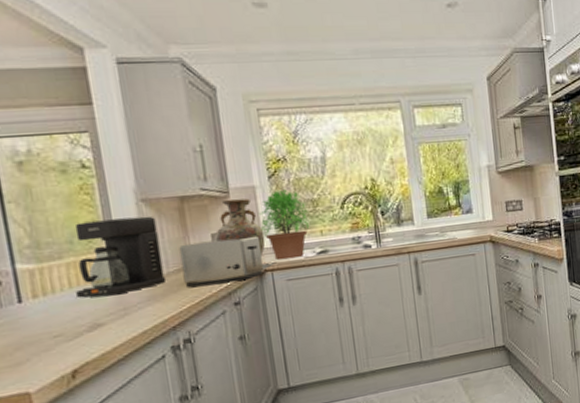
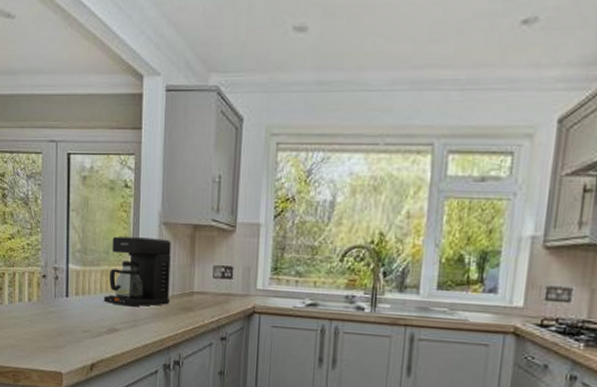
toaster: present [179,236,264,288] -> none [184,271,254,319]
vase: present [214,198,275,270] -> none [216,234,264,311]
potted plant: present [258,189,310,261] -> none [257,231,307,306]

